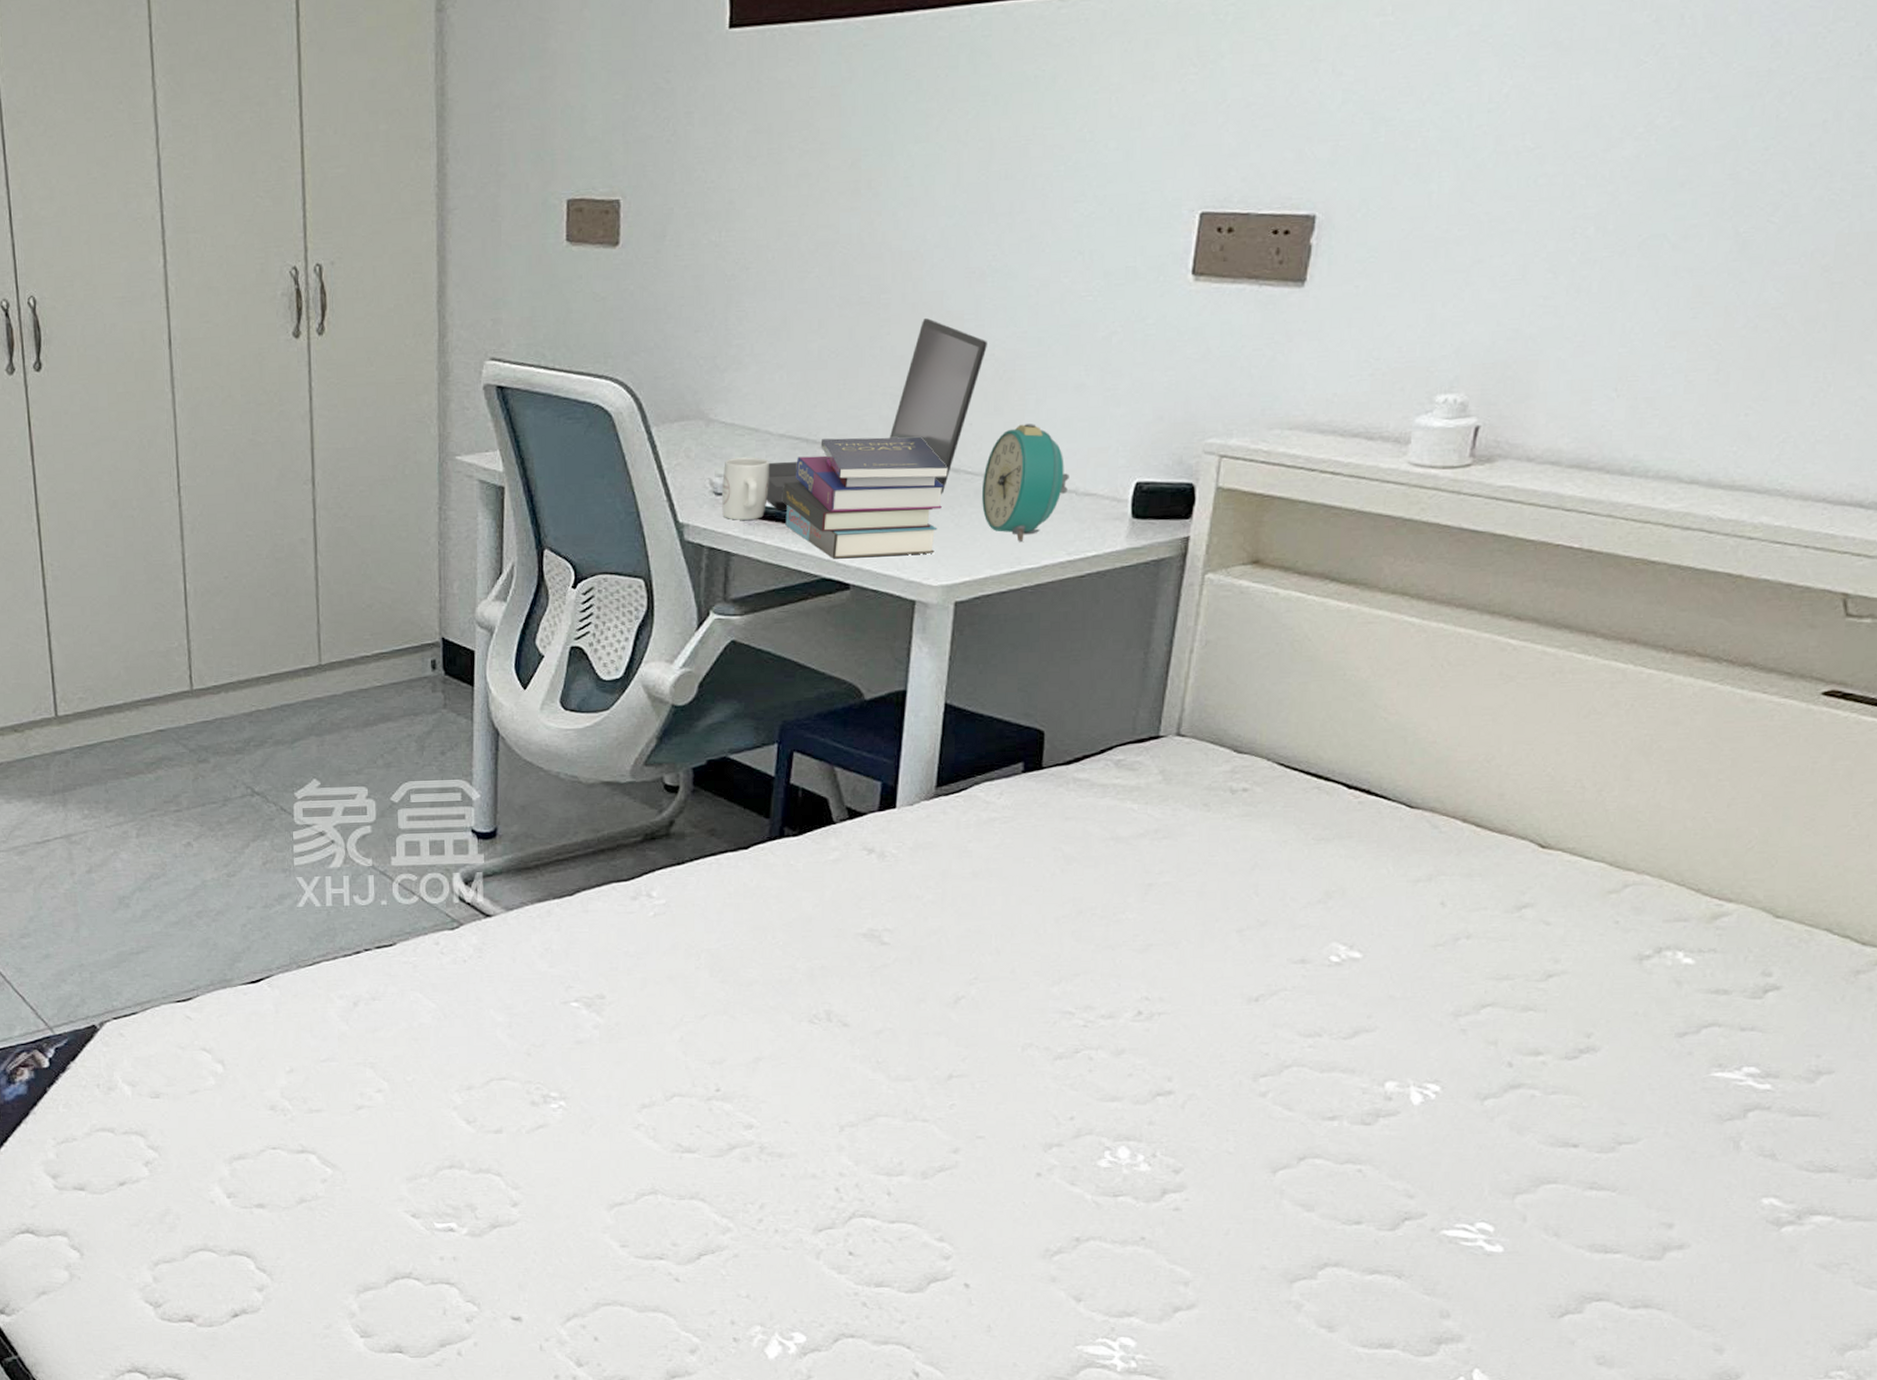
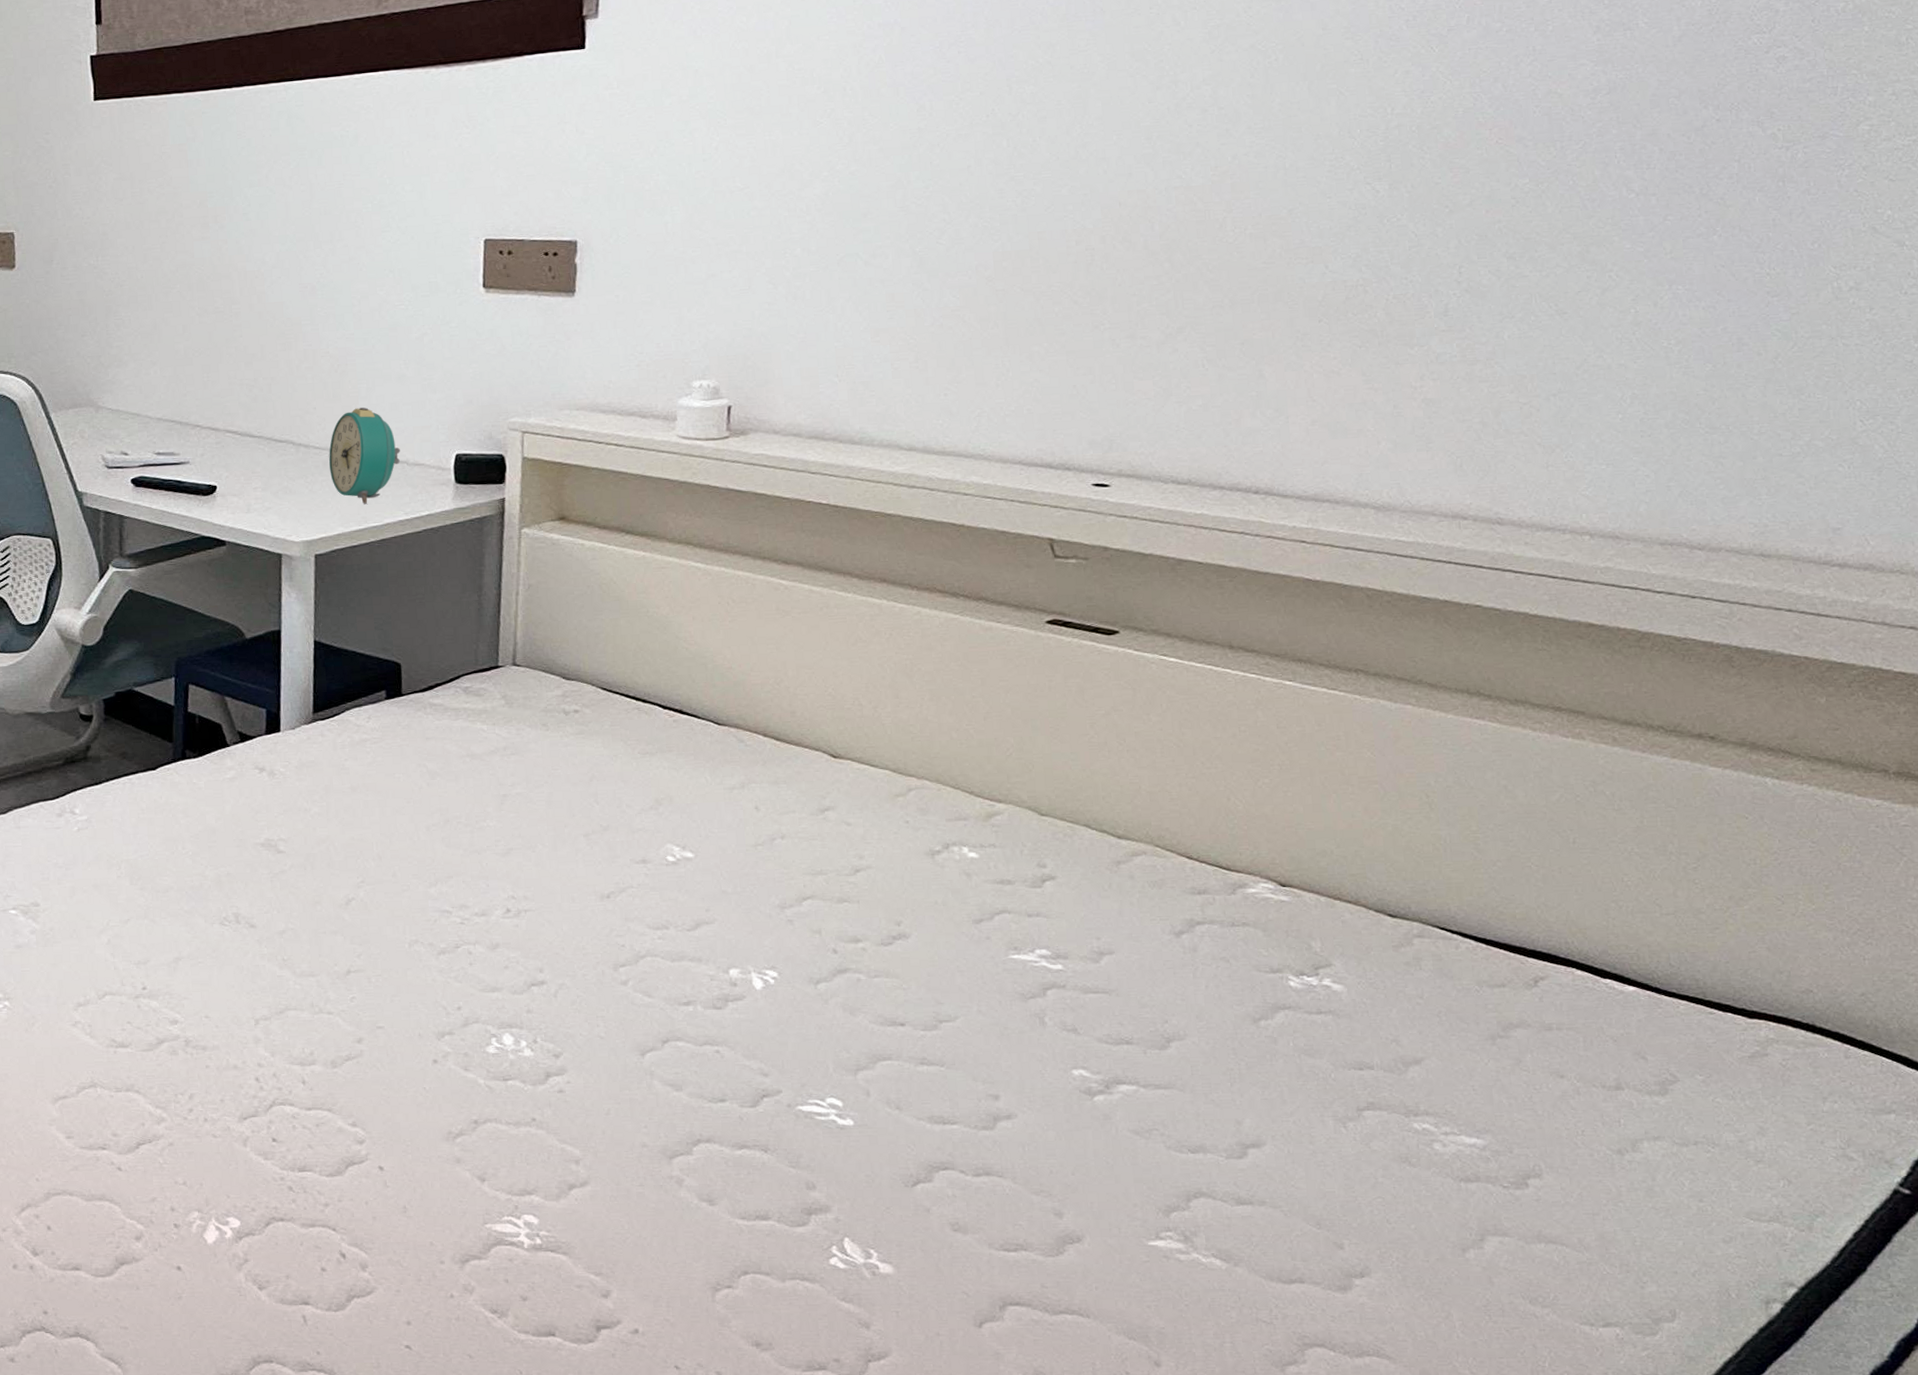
mug: present [722,457,769,520] -> none [112,437,152,489]
laptop: present [766,318,987,511] -> none [149,324,323,481]
books: present [782,437,948,559] -> none [163,419,299,520]

